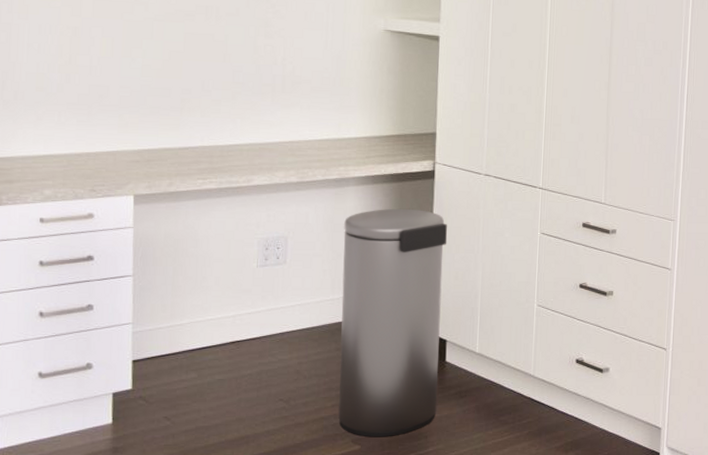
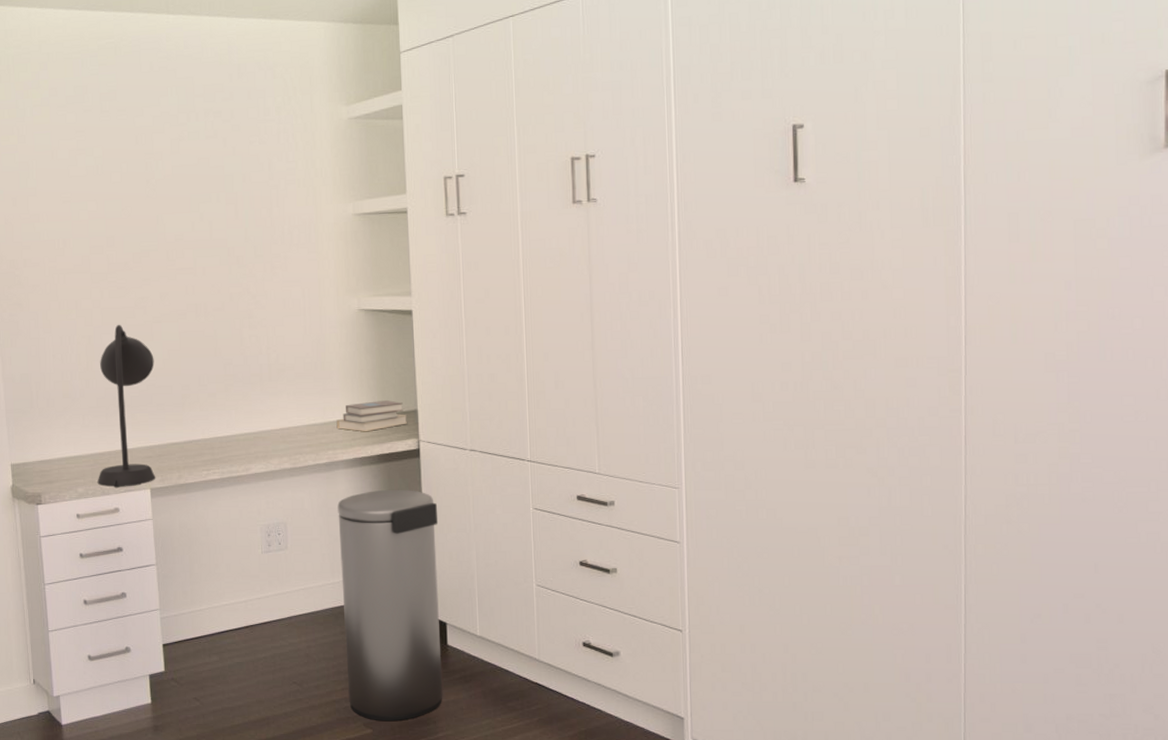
desk lamp: none [69,18,152,193] -> present [97,324,156,489]
books: none [350,121,426,151] -> present [336,400,408,432]

